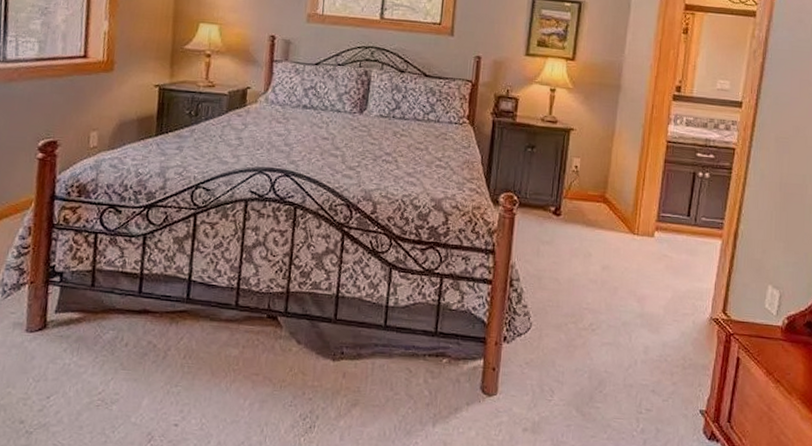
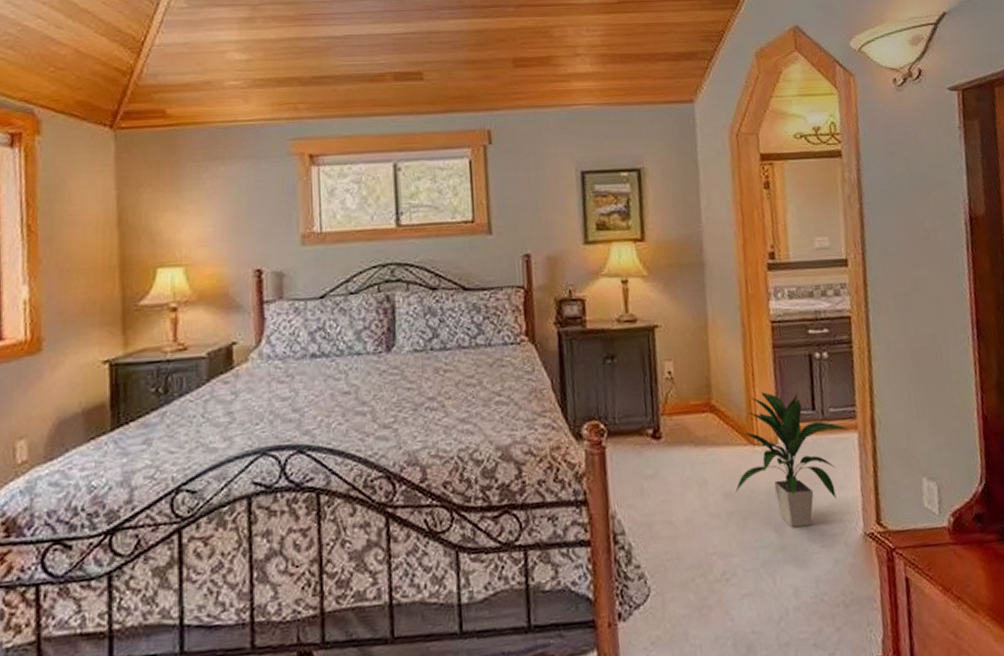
indoor plant: none [612,195,715,303] -> present [735,392,849,528]

